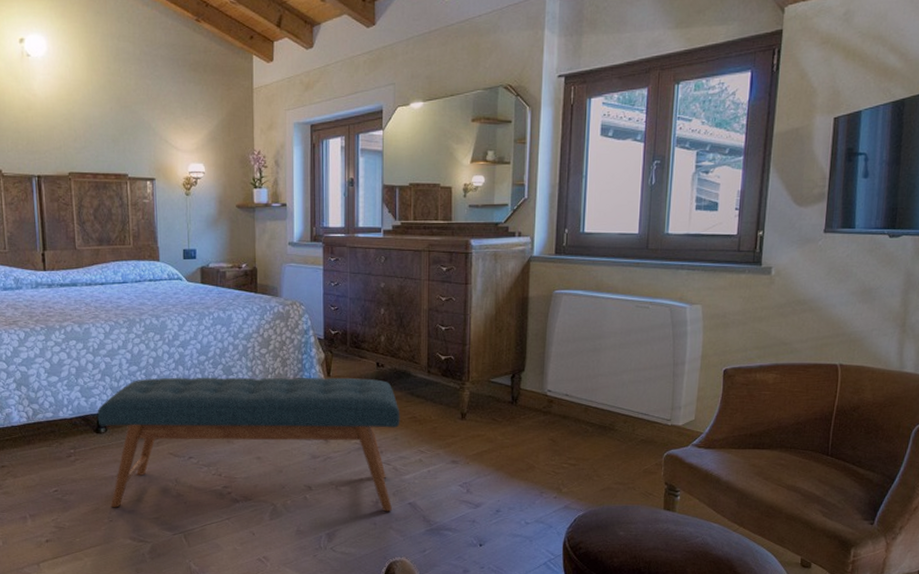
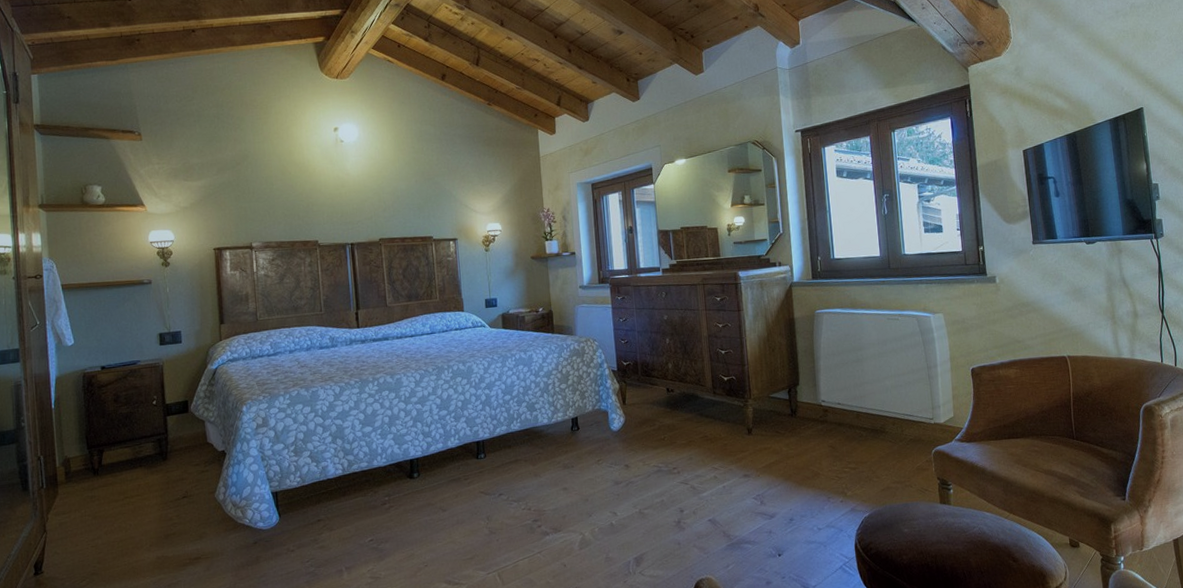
bench: present [97,377,400,512] -> none [410,404,695,552]

